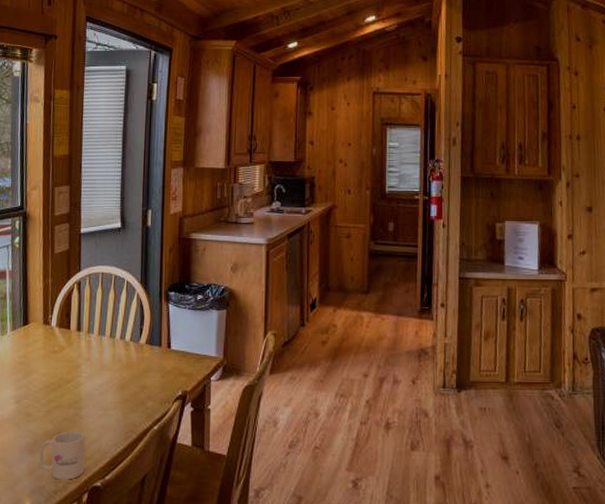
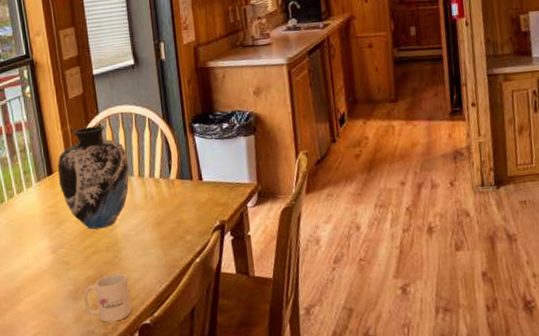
vase: none [33,282,102,384] -> present [58,125,129,230]

